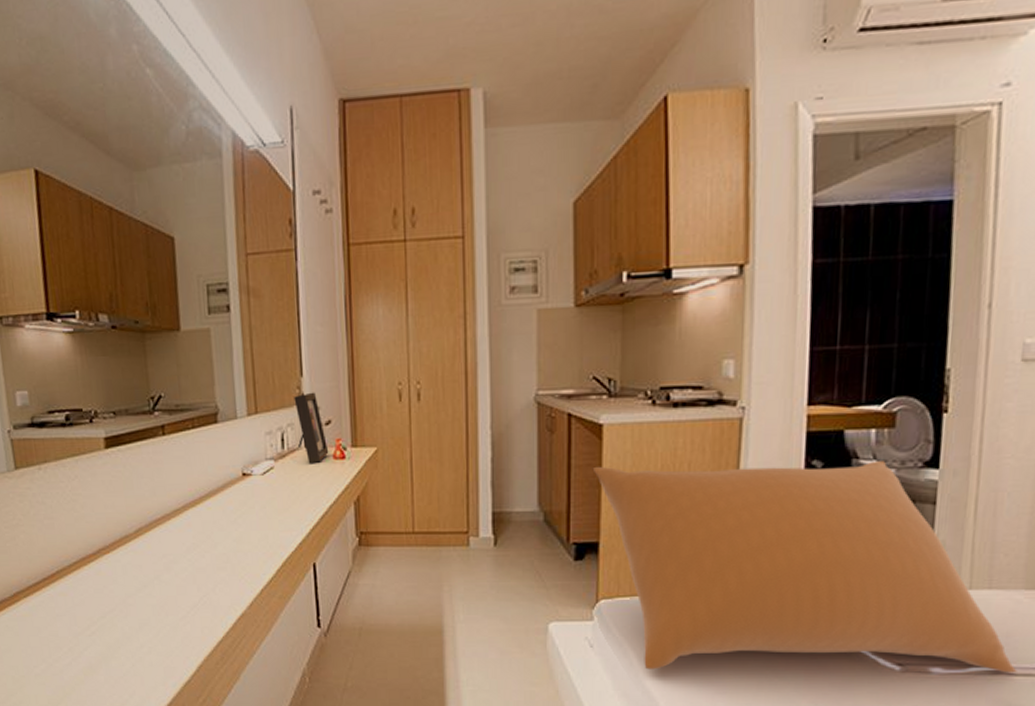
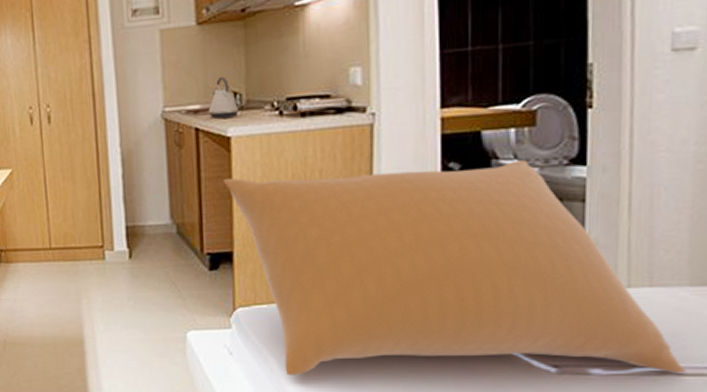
kettle: none [581,361,612,406] -> present [208,76,238,120]

